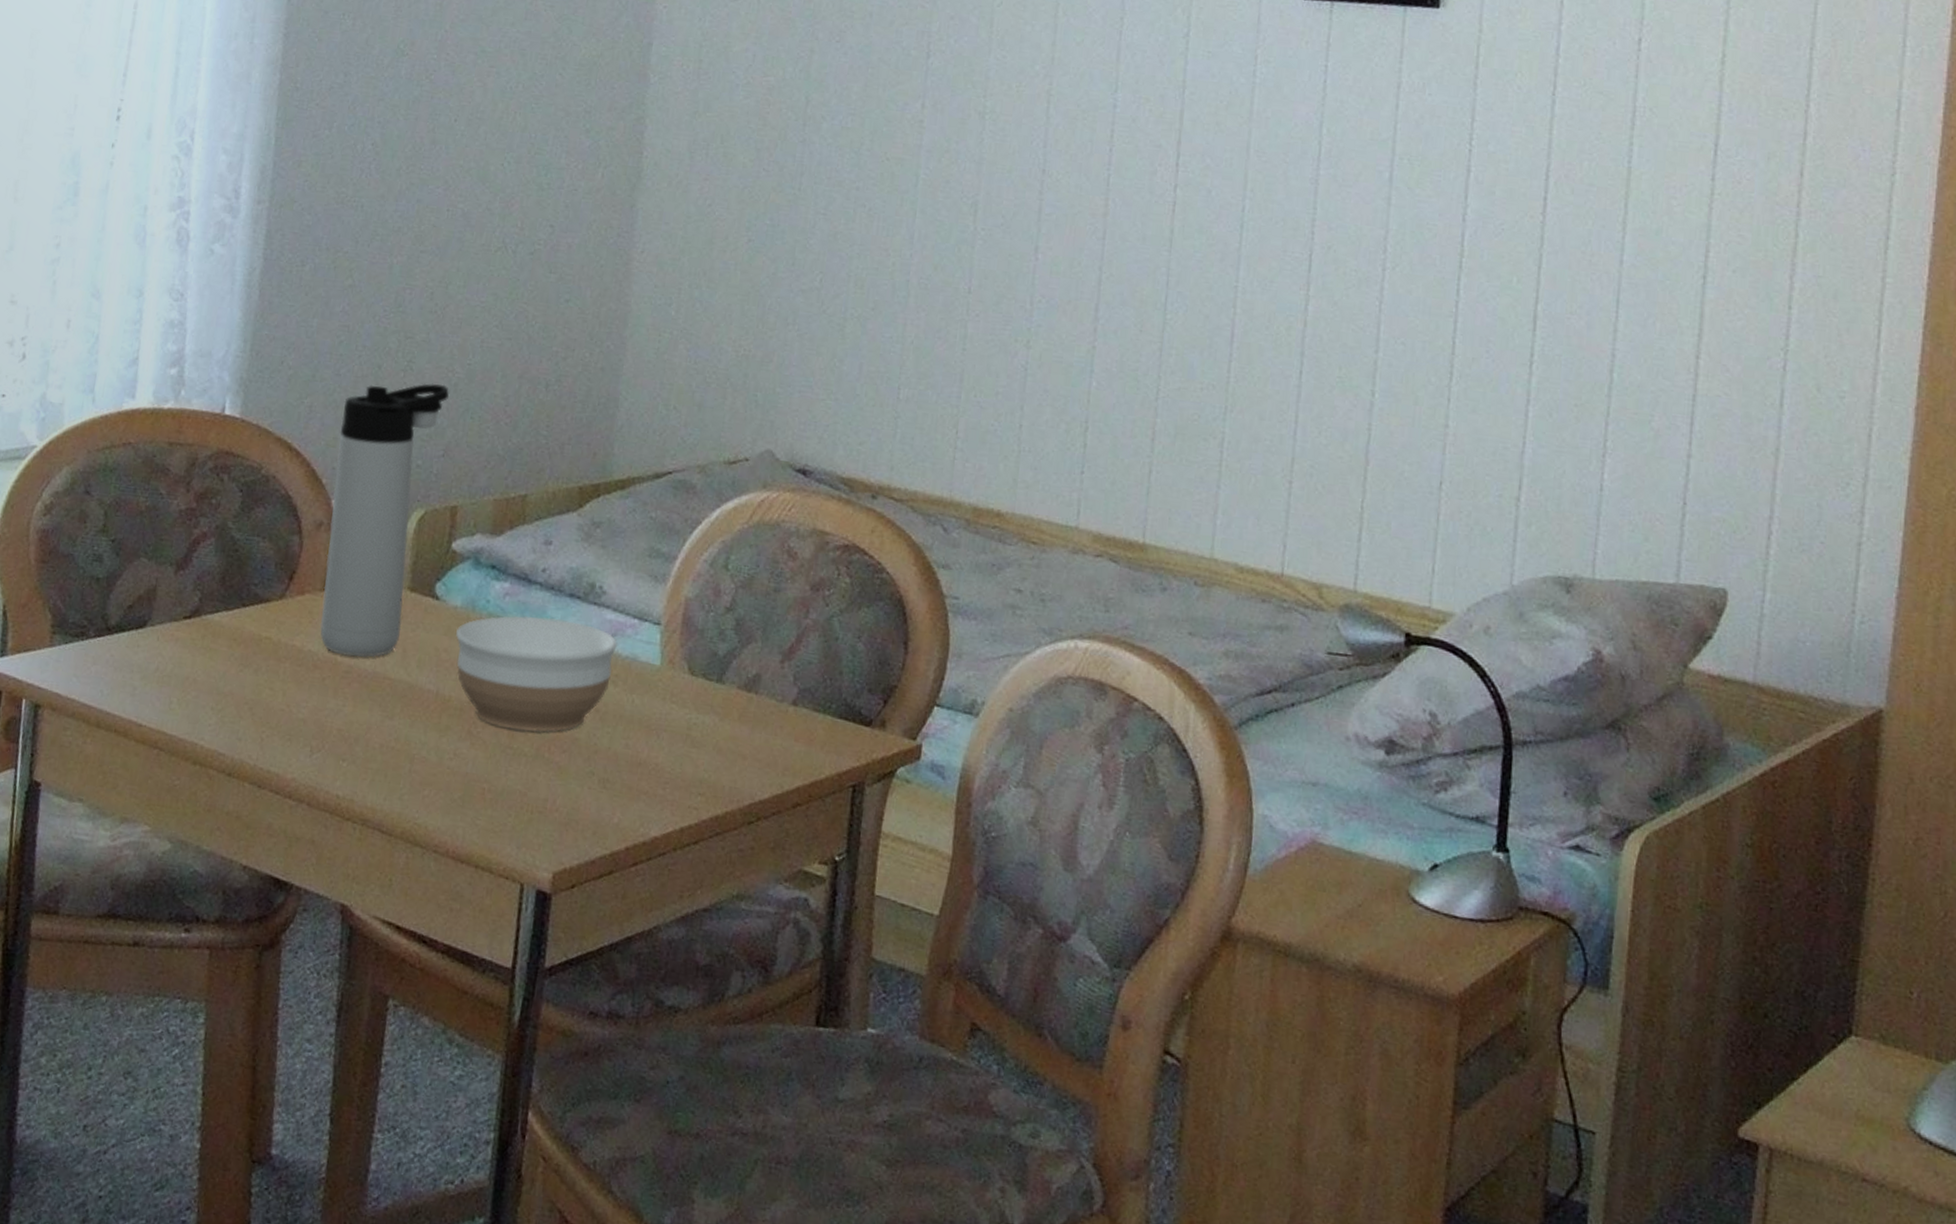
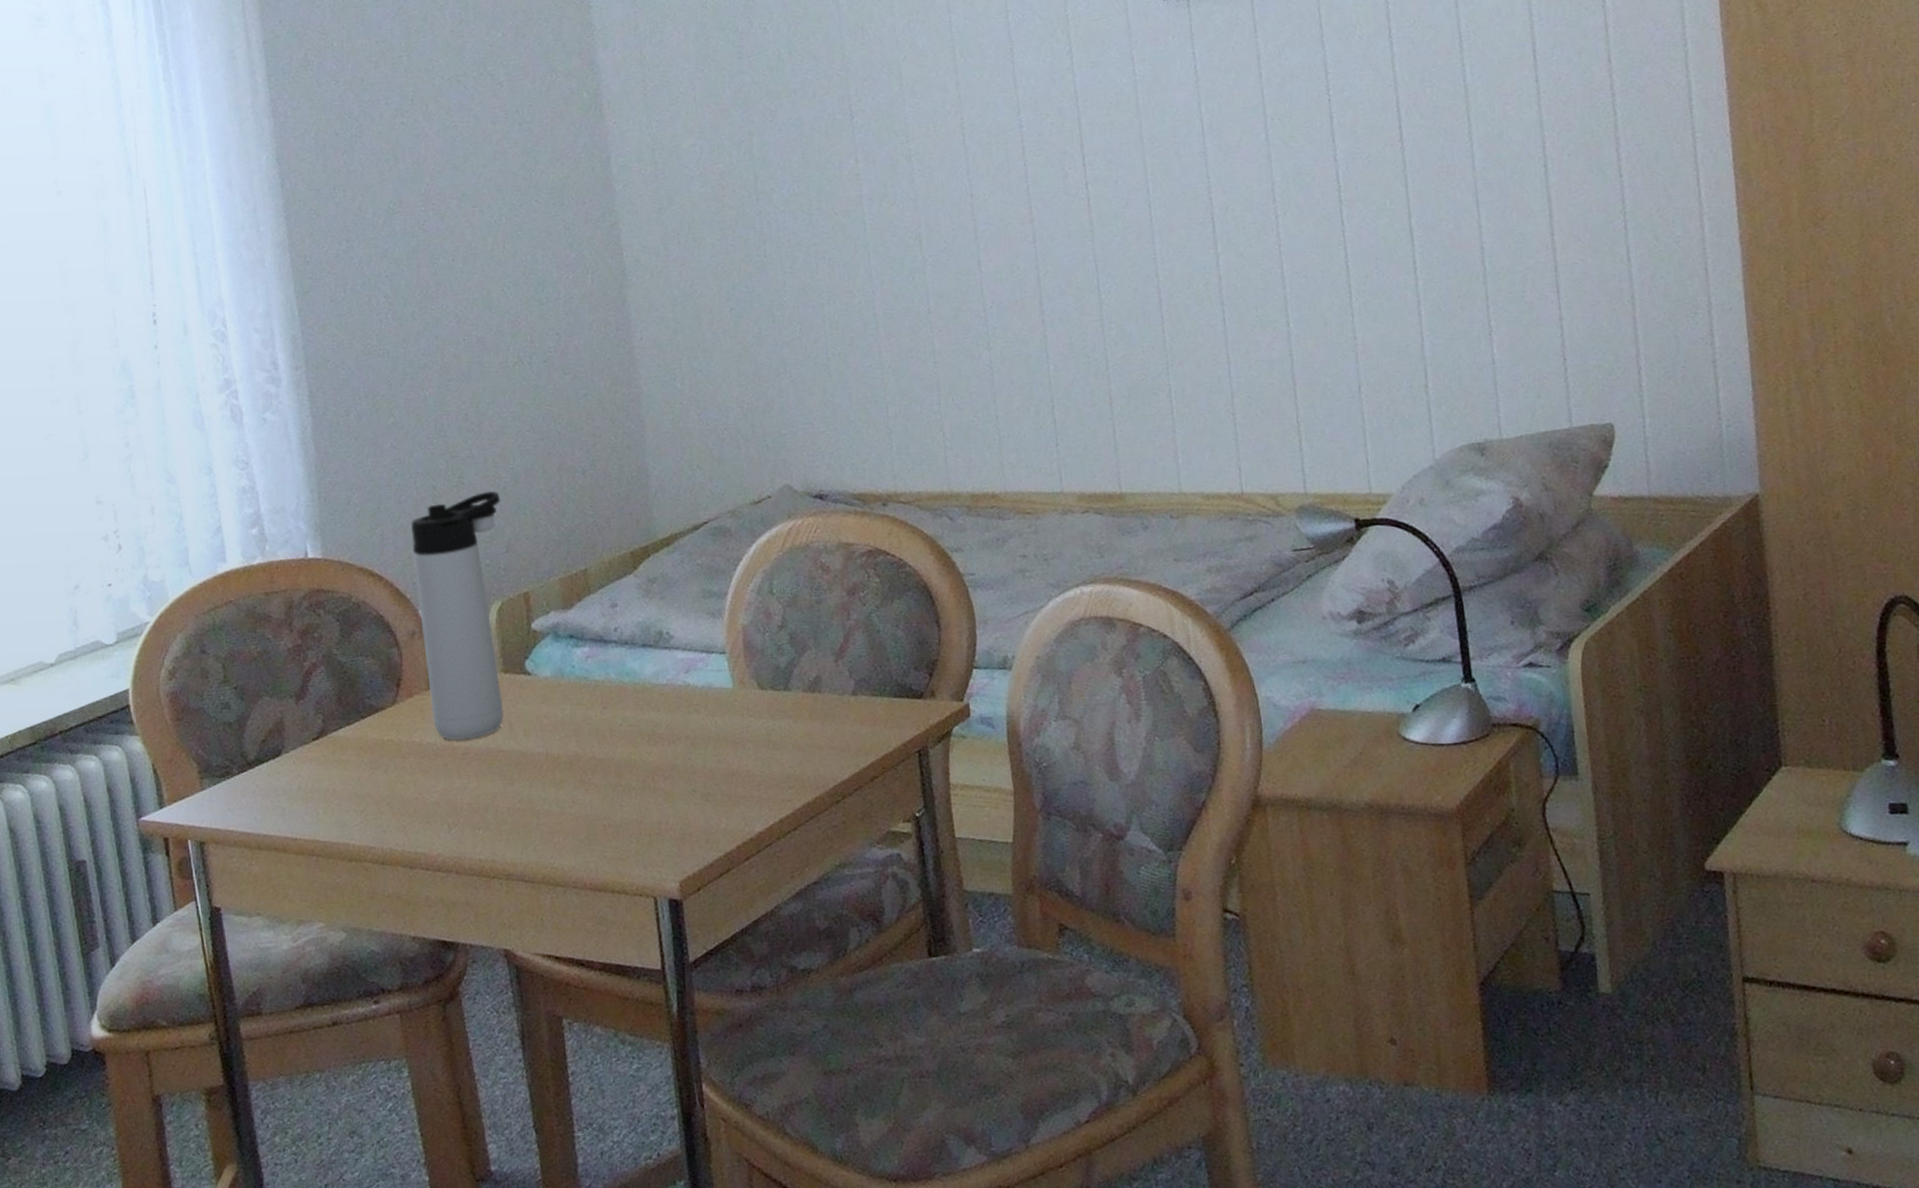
bowl: present [456,615,617,733] -> none [552,667,693,770]

